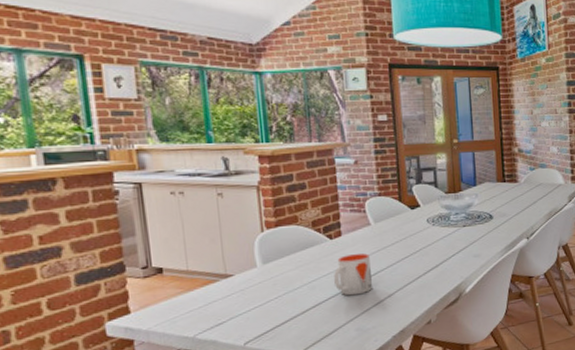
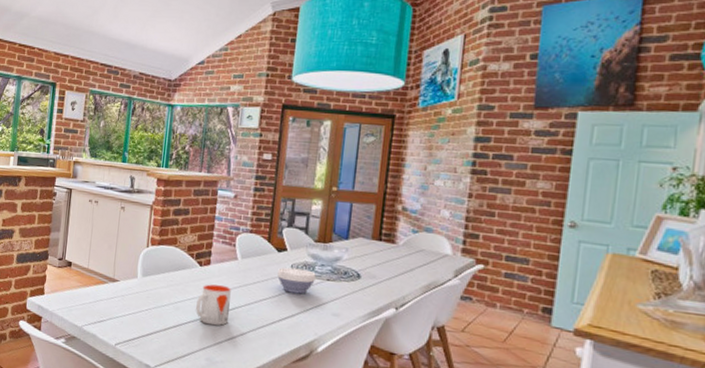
bowl: none [415,220,452,246] -> present [277,267,316,295]

